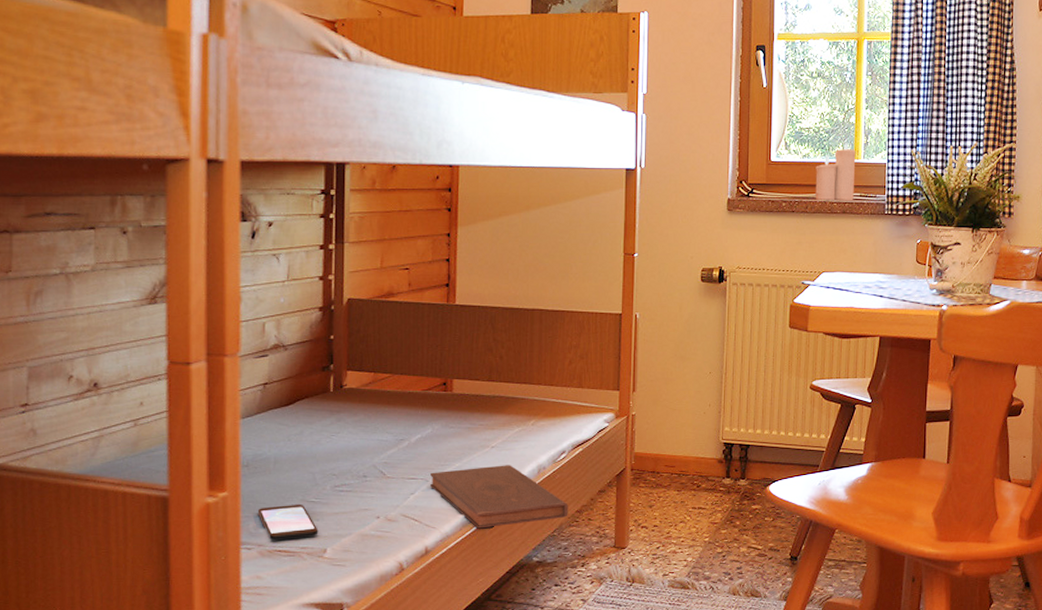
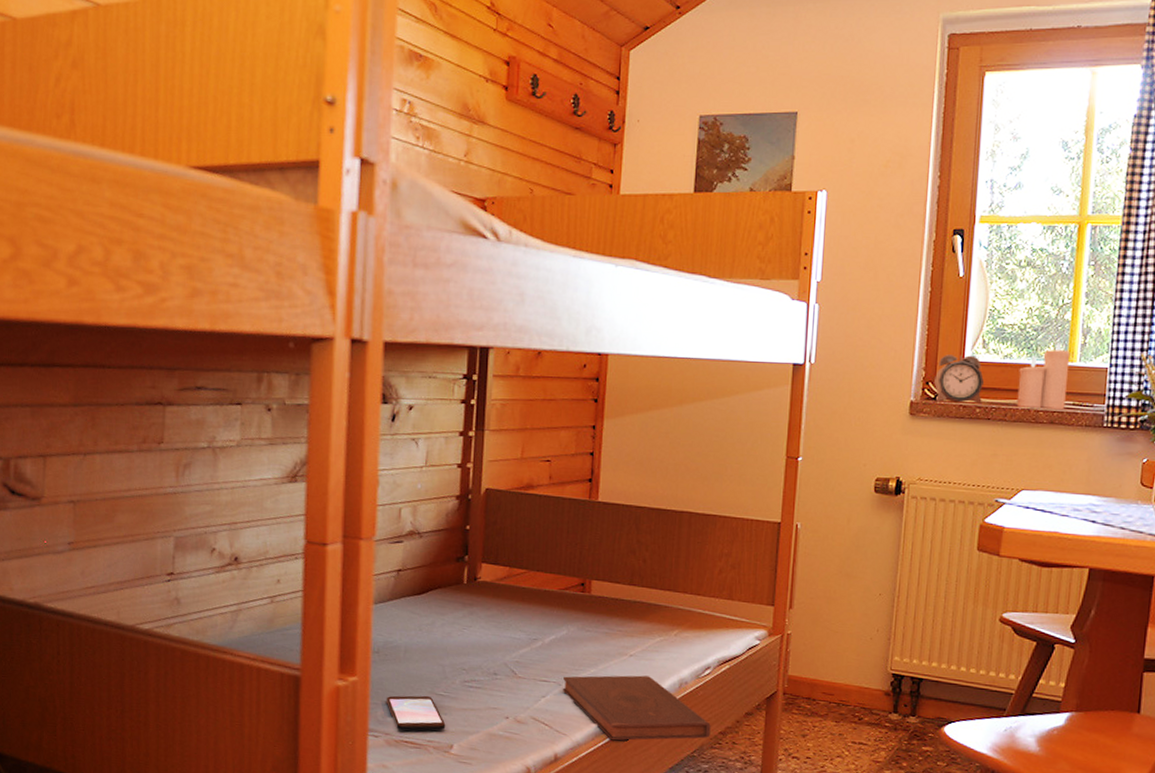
alarm clock: none [747,156,787,200] -> present [934,354,984,405]

